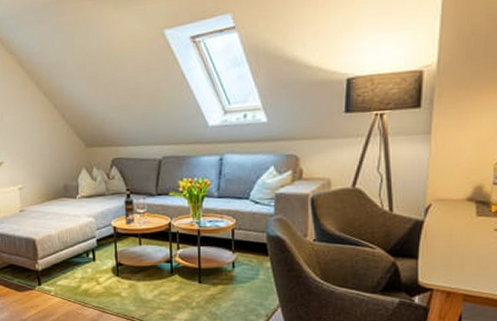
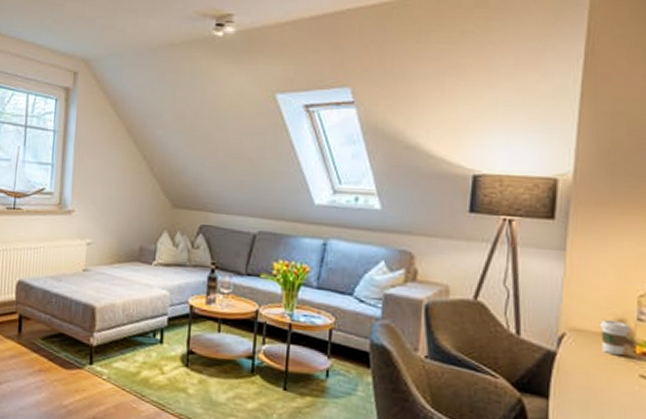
coffee cup: none [460,187,488,216] -> present [599,319,631,356]

